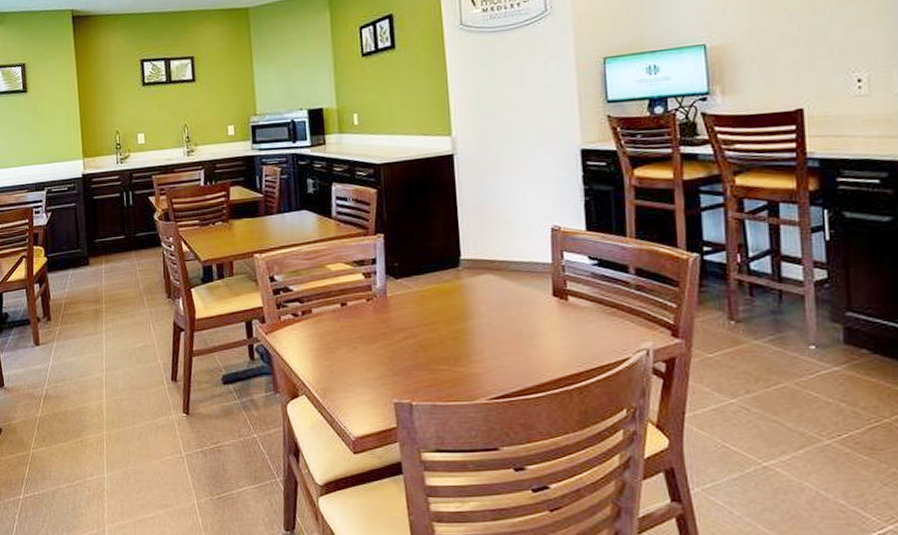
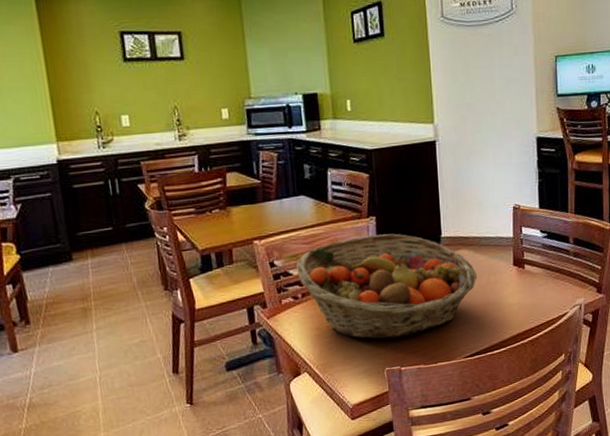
fruit basket: none [296,253,506,368] -> present [295,233,478,340]

